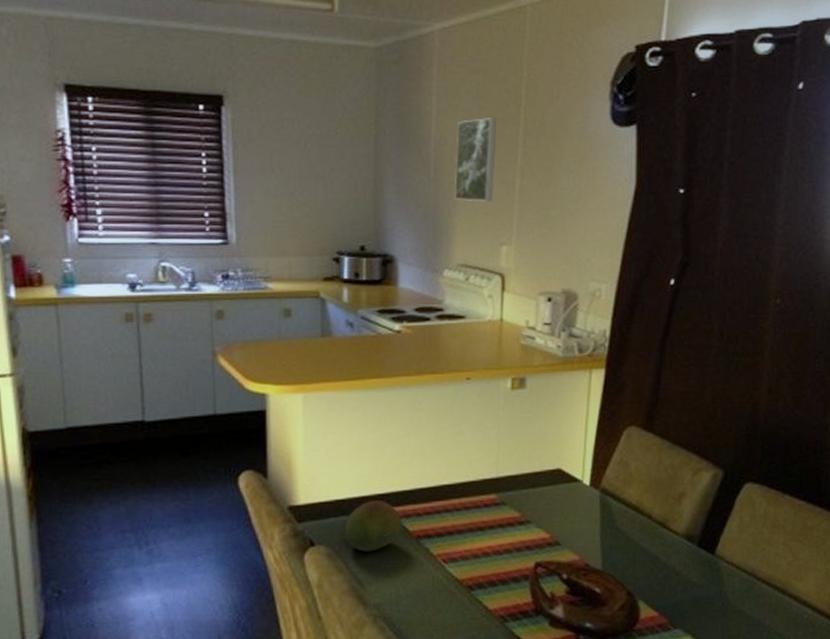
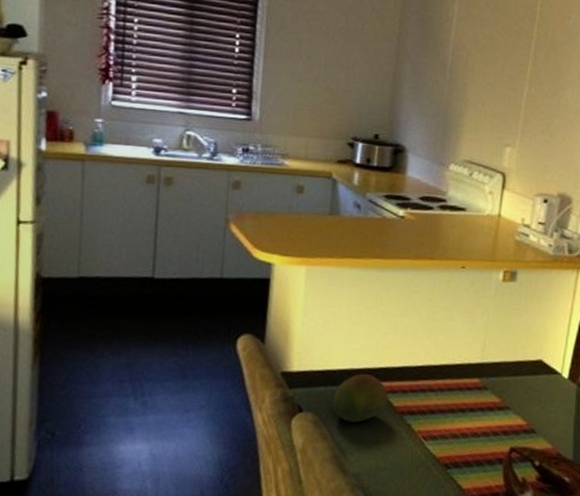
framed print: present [454,118,497,202] -> none [466,29,512,106]

